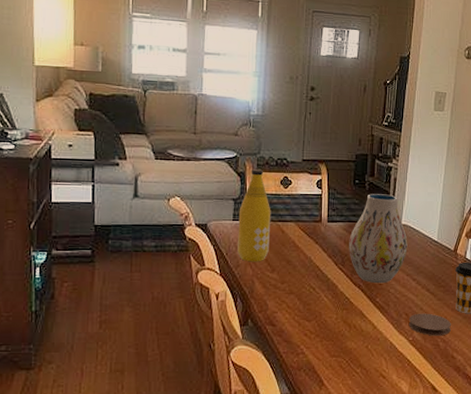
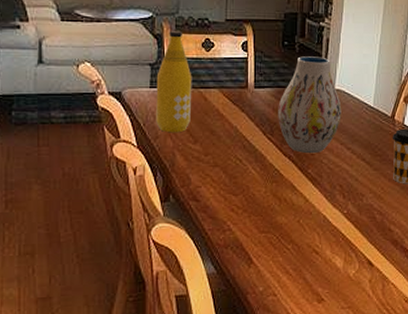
coaster: present [409,313,452,336] -> none [343,184,389,208]

